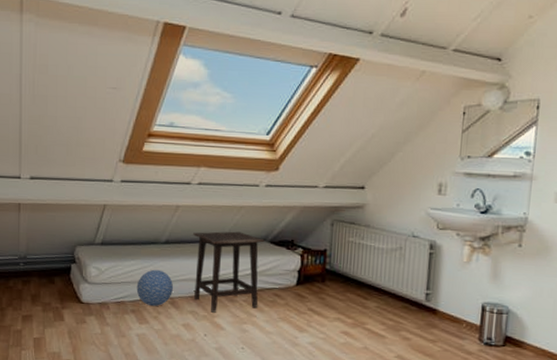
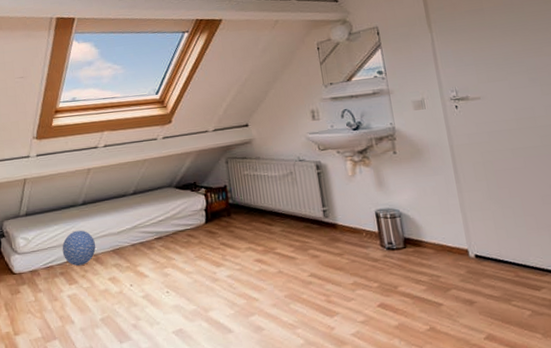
side table: present [193,231,264,313] -> none [106,182,174,262]

